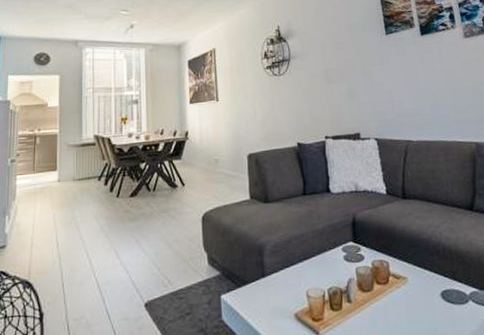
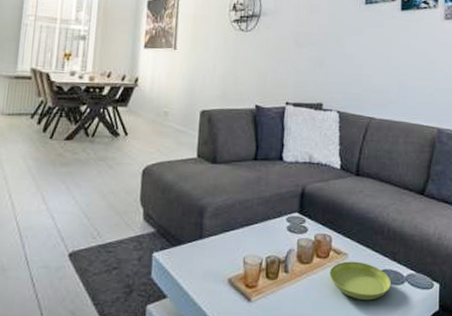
saucer: none [392,284,455,324] -> present [329,261,391,301]

